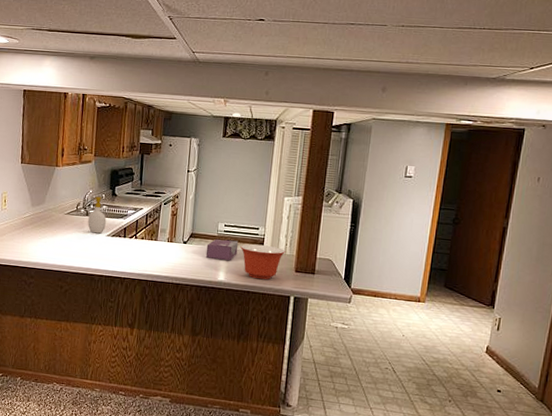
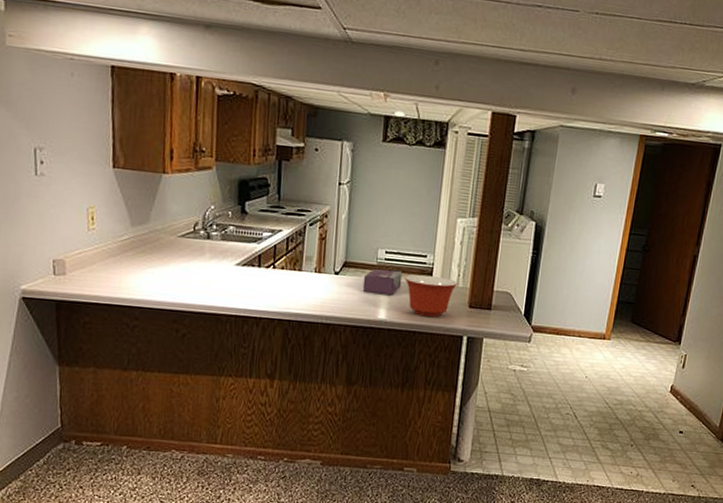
soap bottle: present [88,196,106,234] -> none [209,213,235,262]

